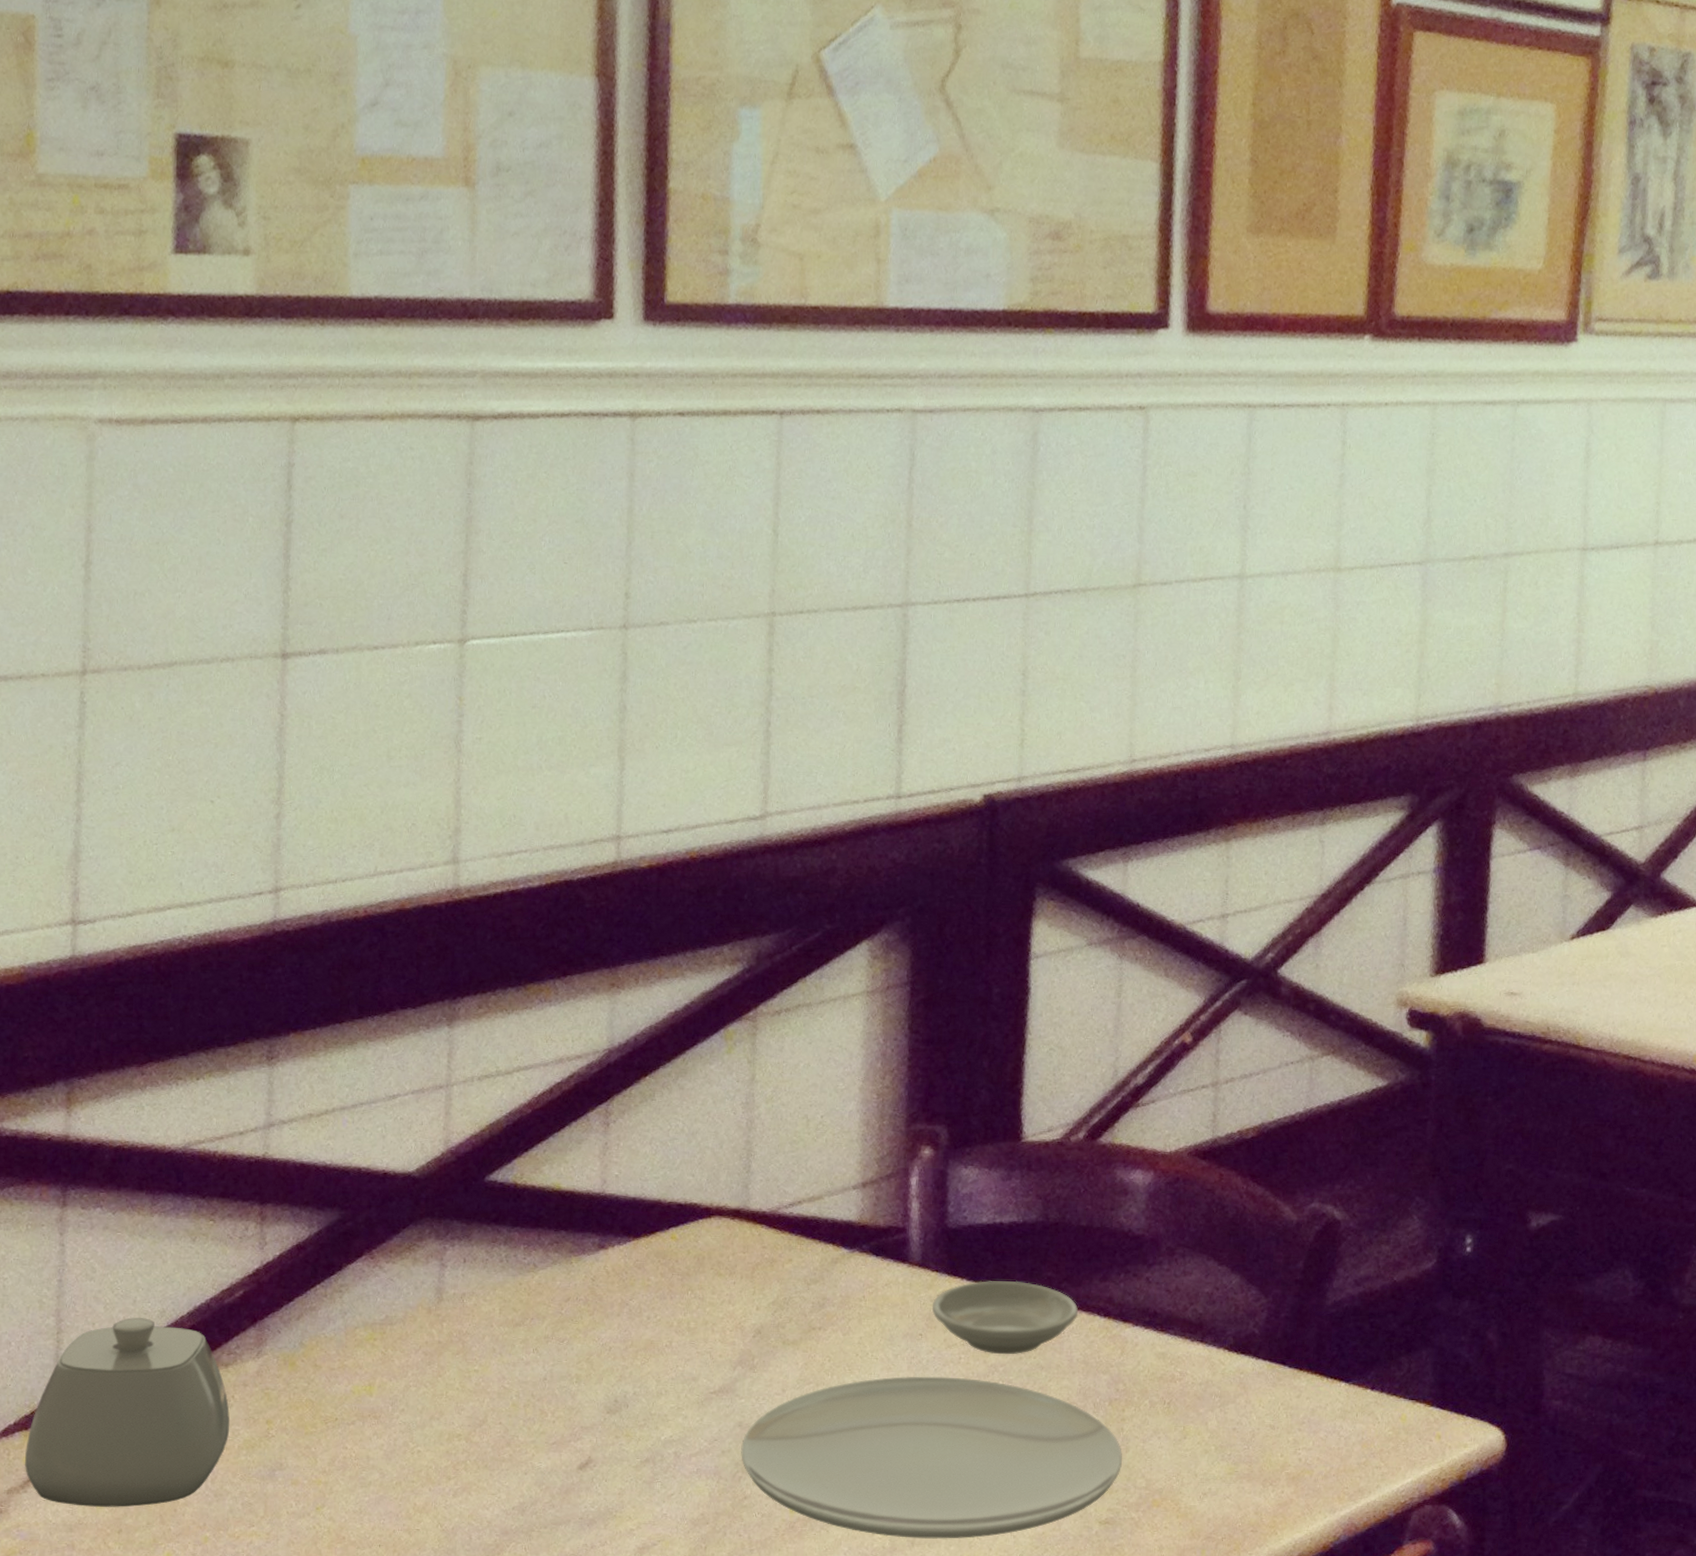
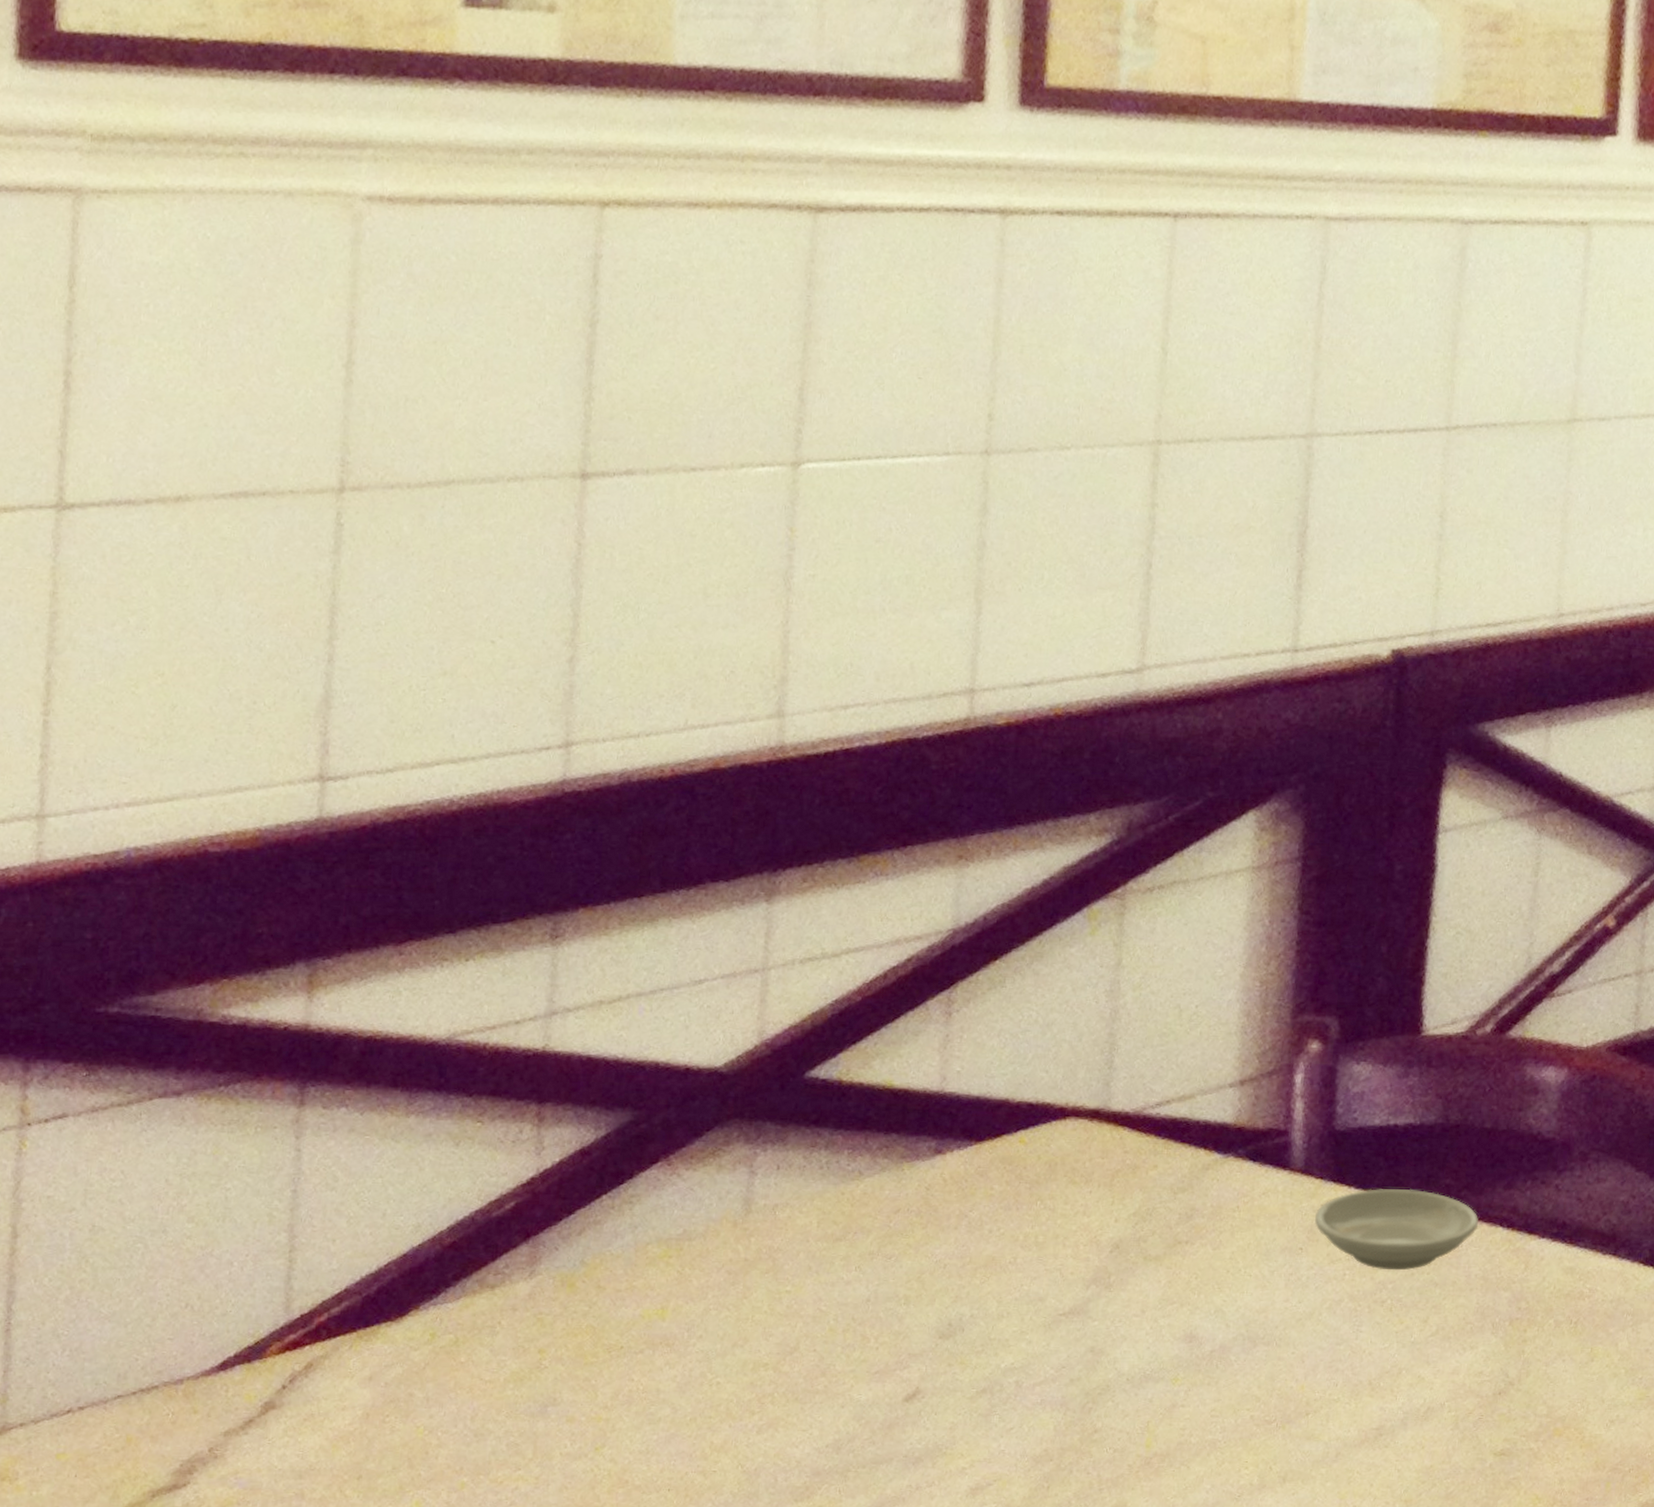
sugar bowl: present [24,1318,230,1507] -> none [245,1233,495,1450]
plate: present [741,1376,1123,1539] -> none [1092,1294,1523,1474]

